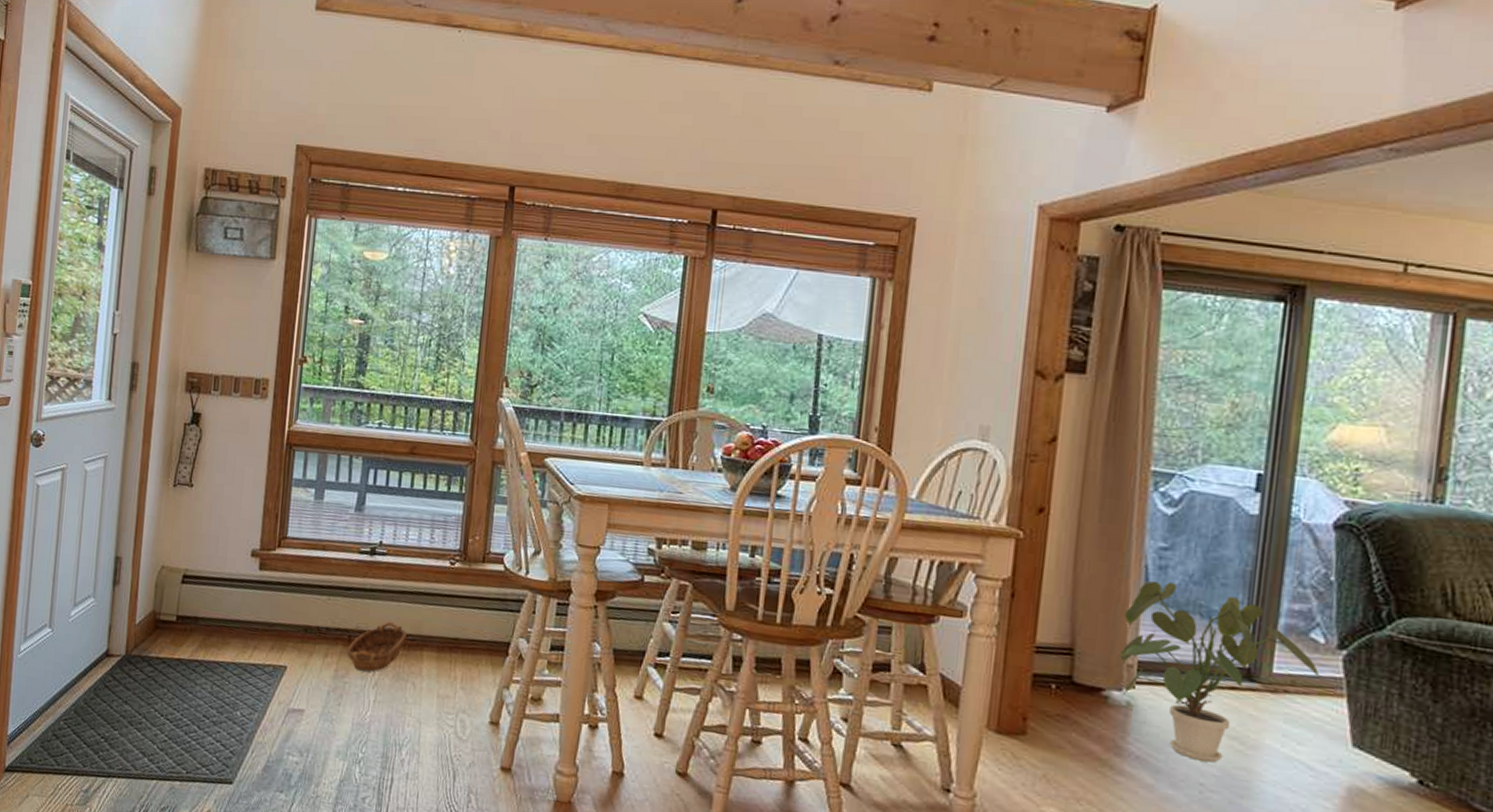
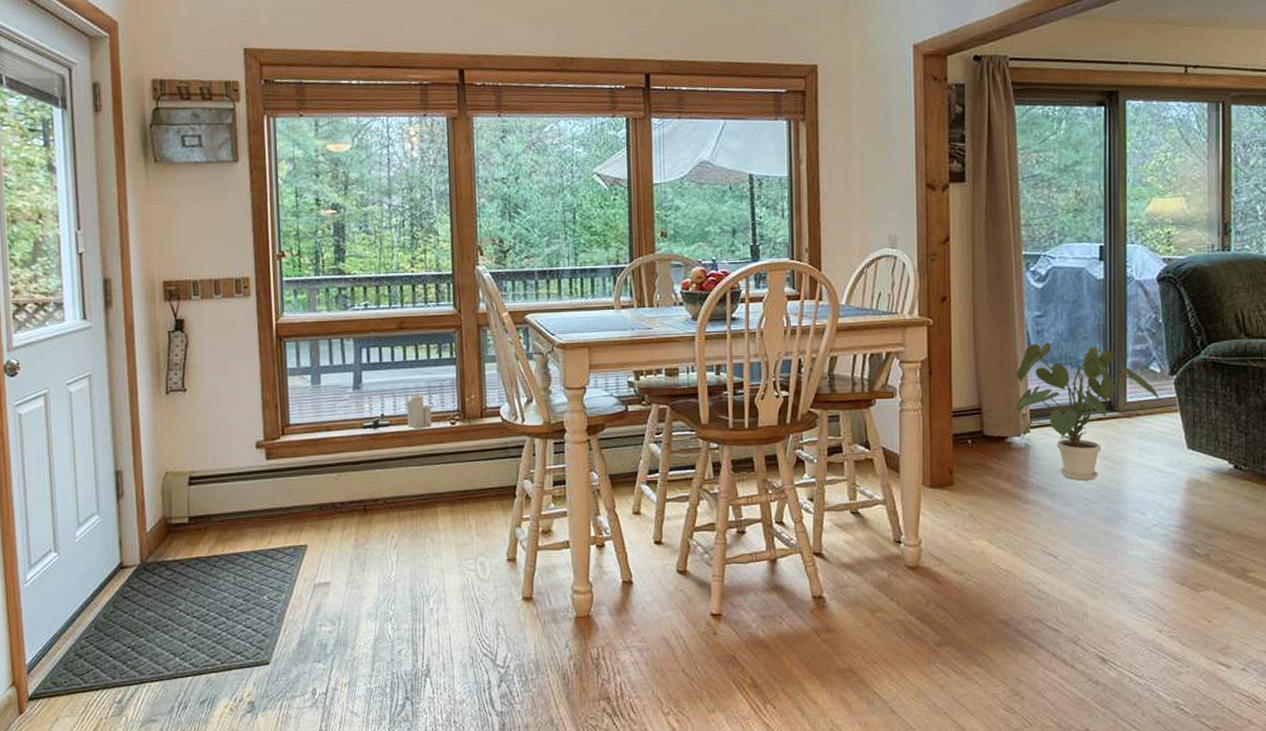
basket: present [347,622,408,672] -> none [364,487,420,536]
candle: none [405,525,432,565] -> present [406,393,432,430]

